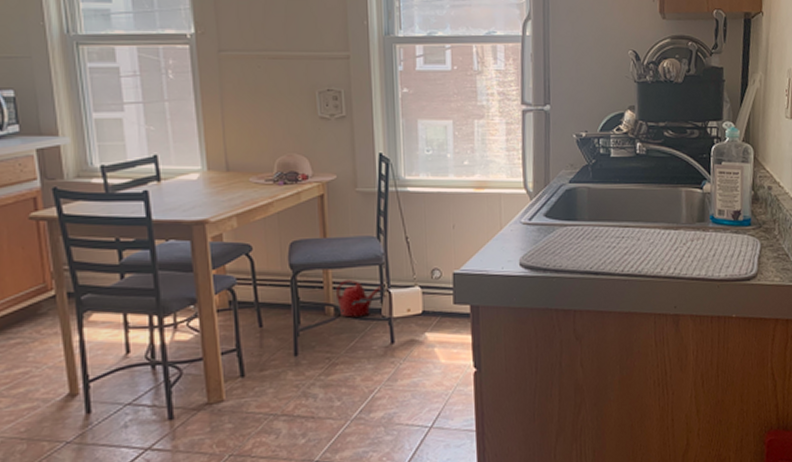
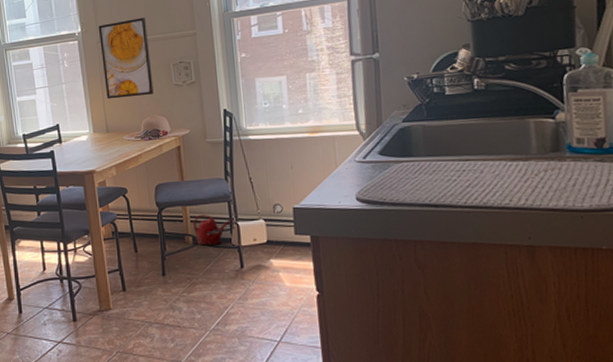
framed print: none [220,27,292,128] -> present [98,17,154,99]

